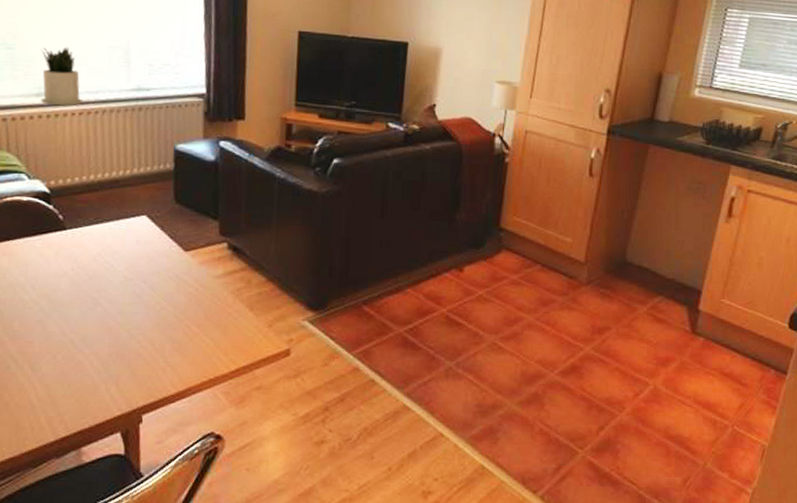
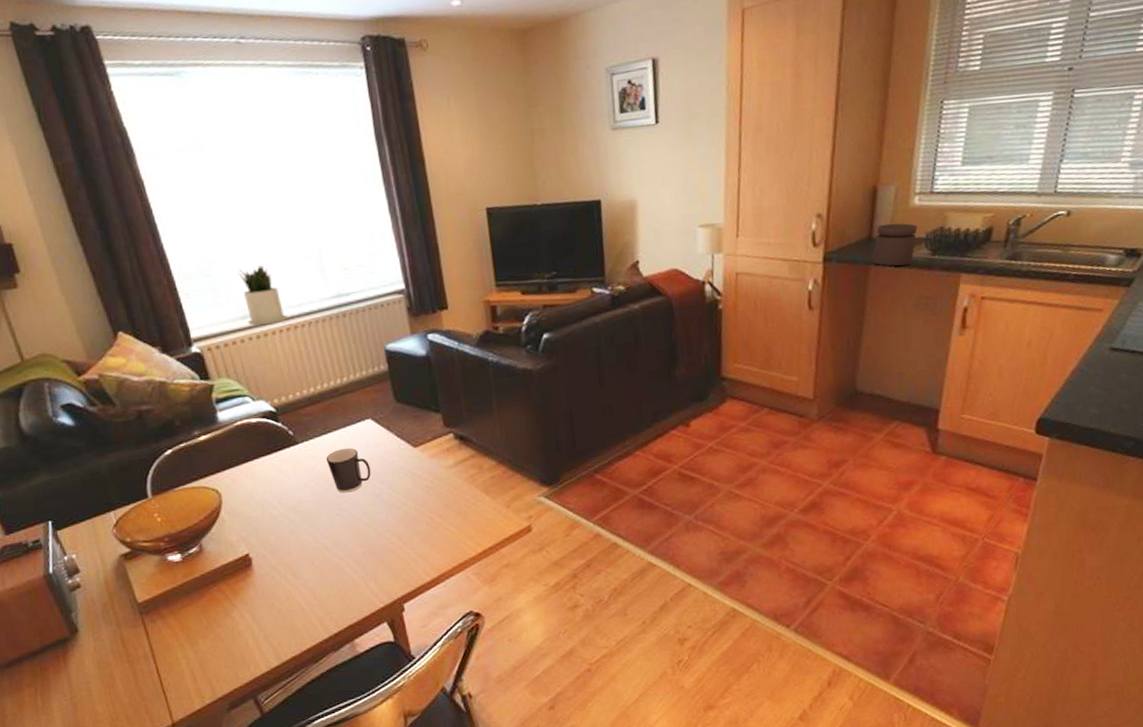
mug: none [91,241,136,288] -> present [325,448,371,493]
jar: none [652,108,696,150] -> present [872,223,918,267]

